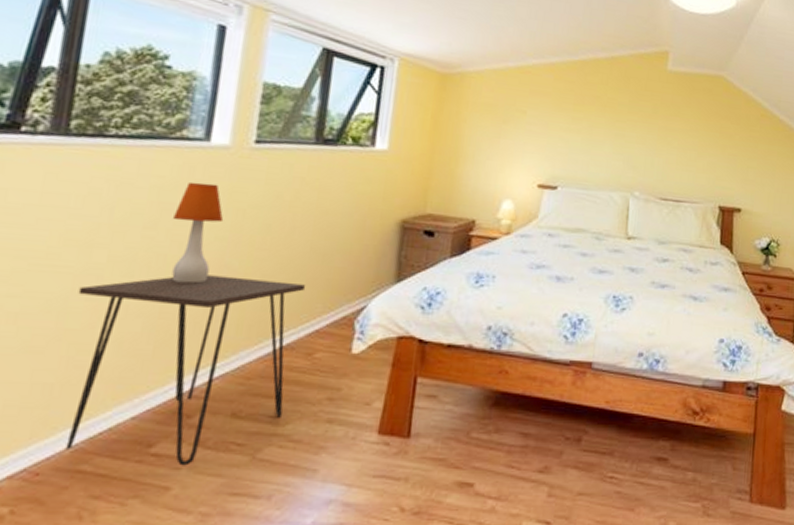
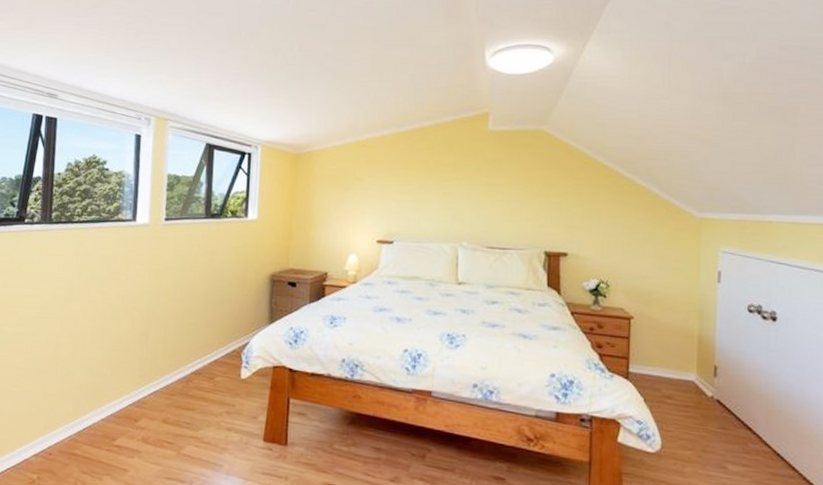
desk: present [65,275,306,466] -> none [65,319,206,456]
table lamp: present [172,181,224,284] -> none [117,251,149,325]

